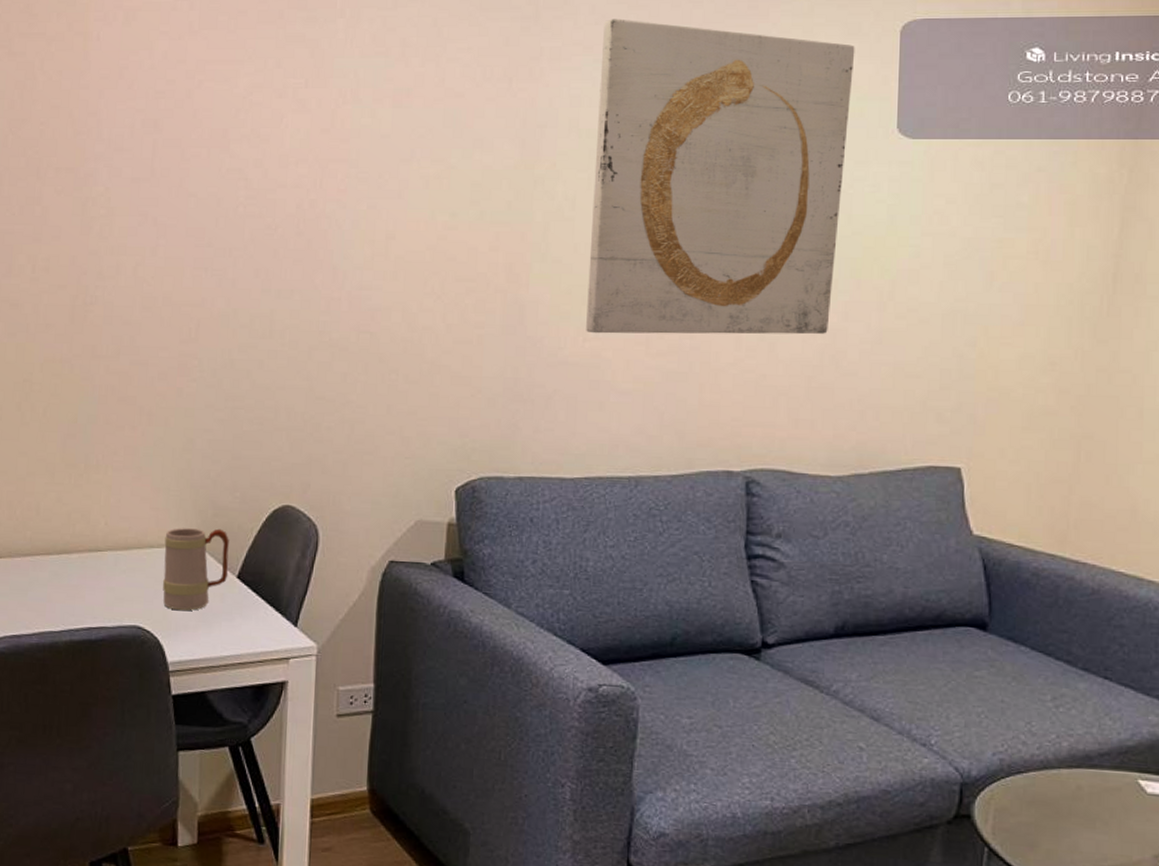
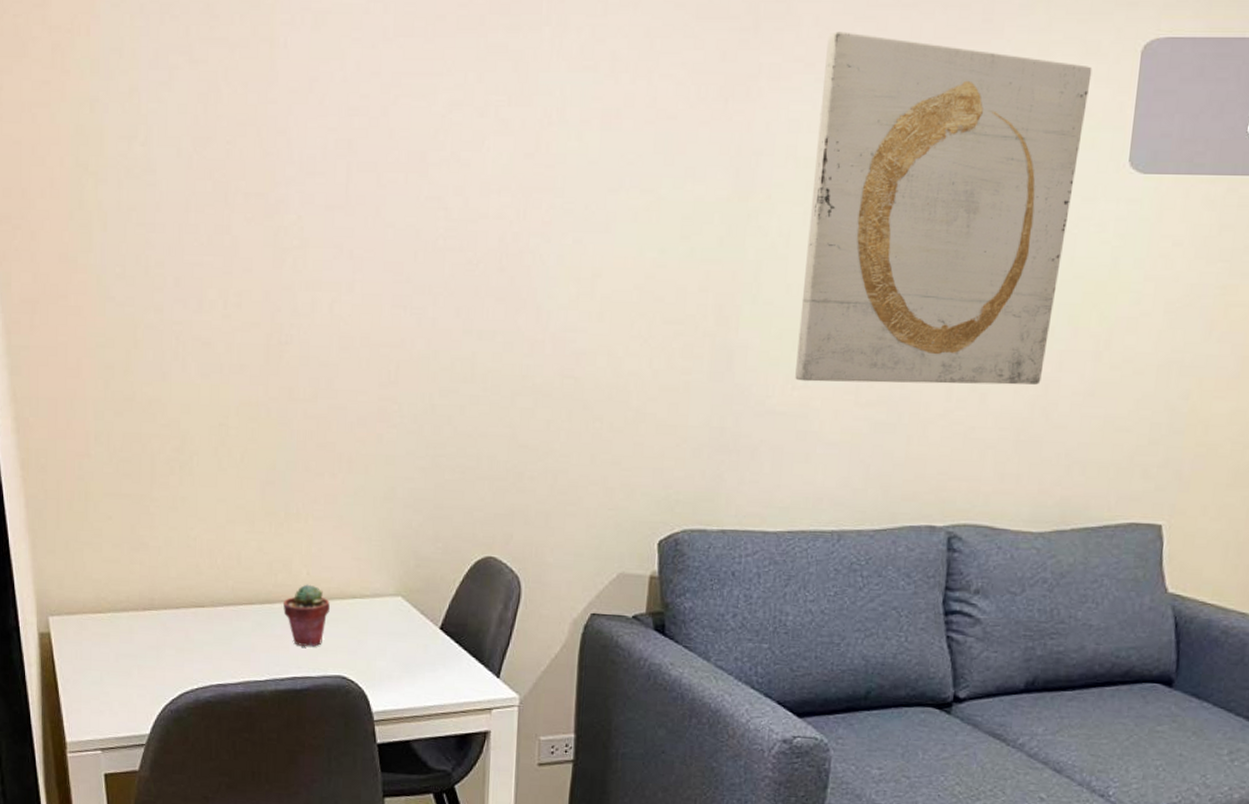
potted succulent: none [80,534,127,597] -> present [282,584,330,647]
mug: present [162,528,229,611] -> none [365,578,432,661]

